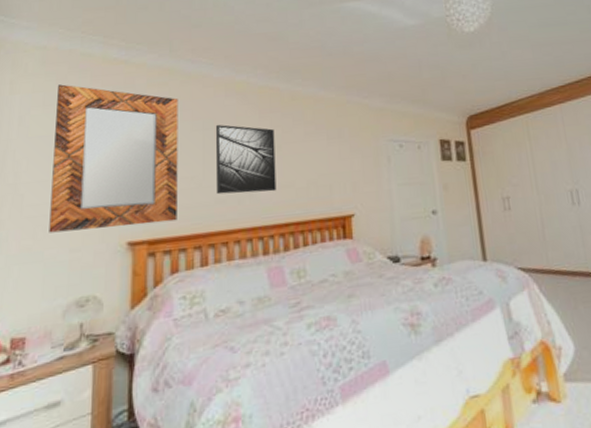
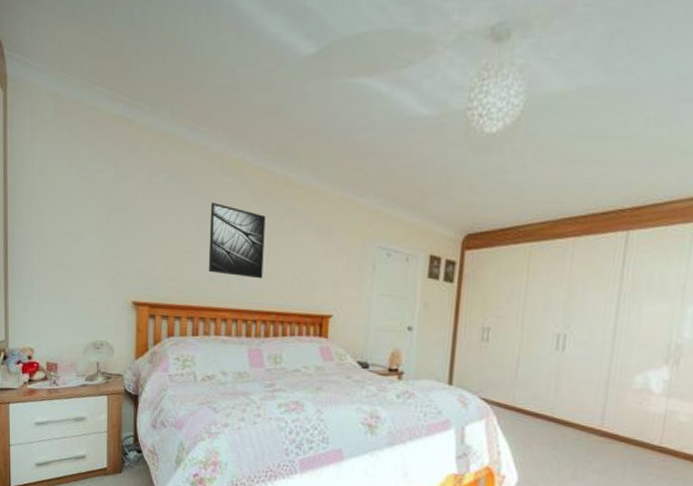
home mirror: present [49,84,178,233] -> none [70,137,178,290]

